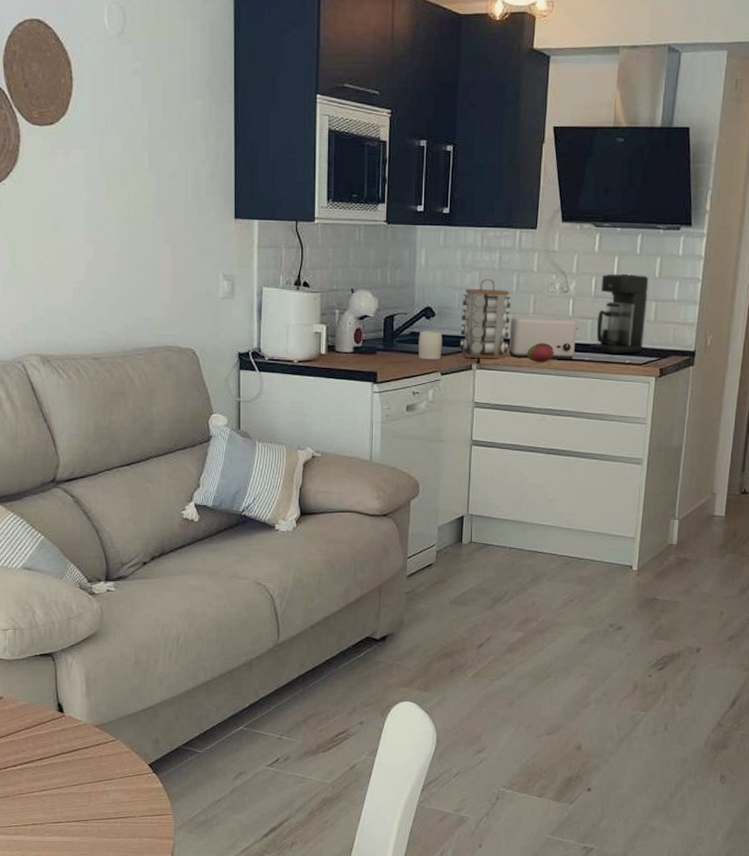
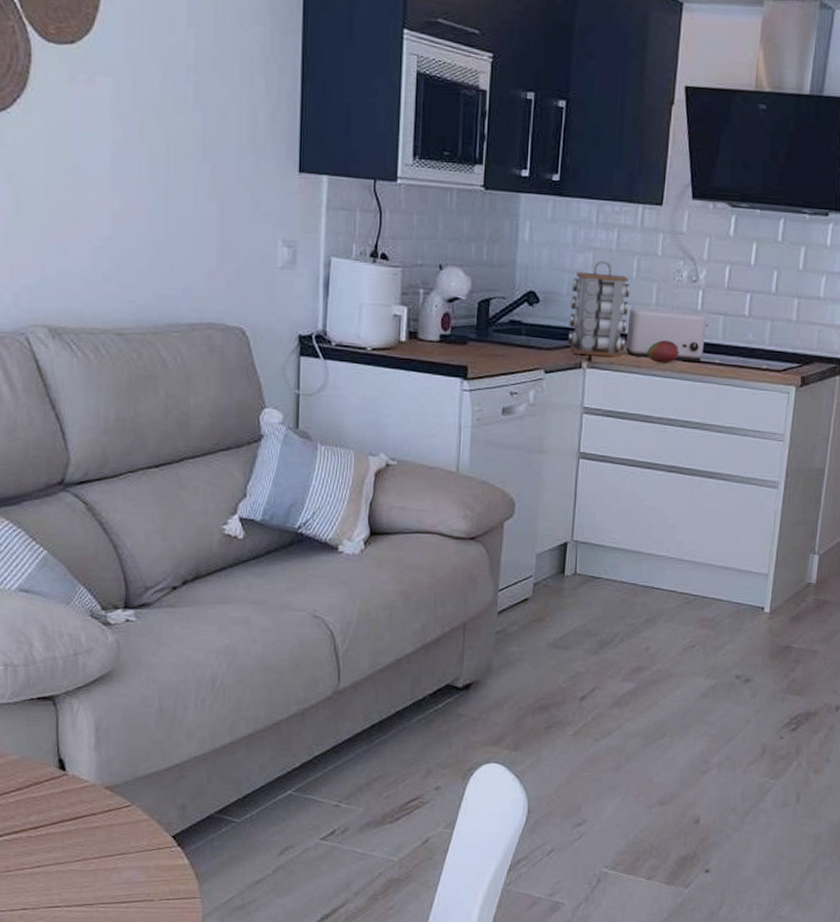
mug: present [418,331,442,360] -> none [517,319,548,355]
coffee maker: present [591,274,649,354] -> none [722,263,791,358]

